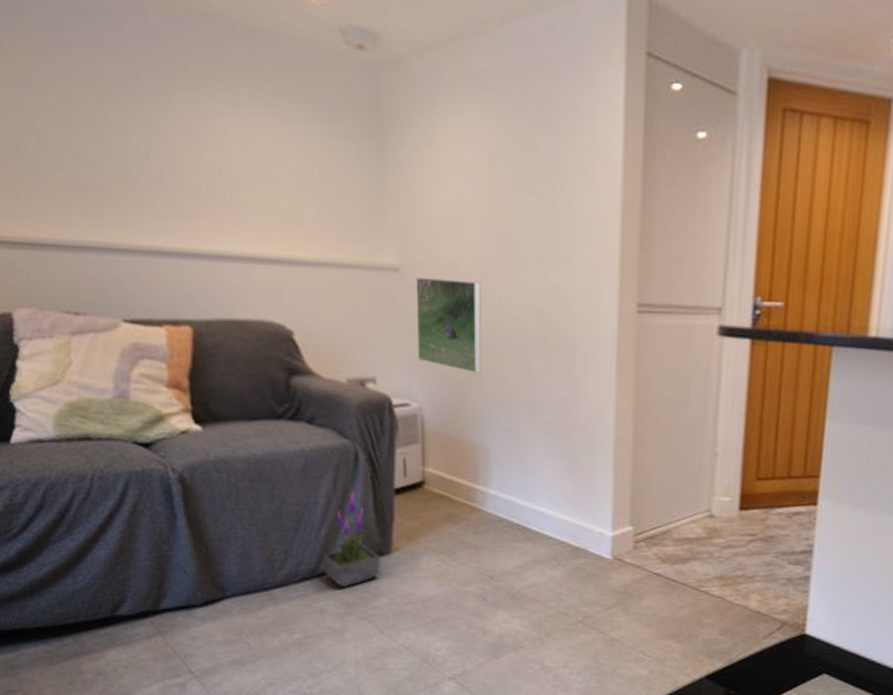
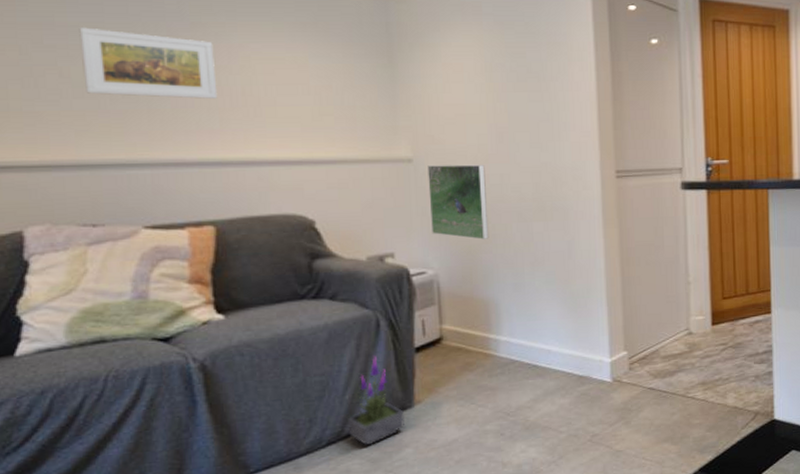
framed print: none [55,86,194,178] -> present [79,27,218,99]

